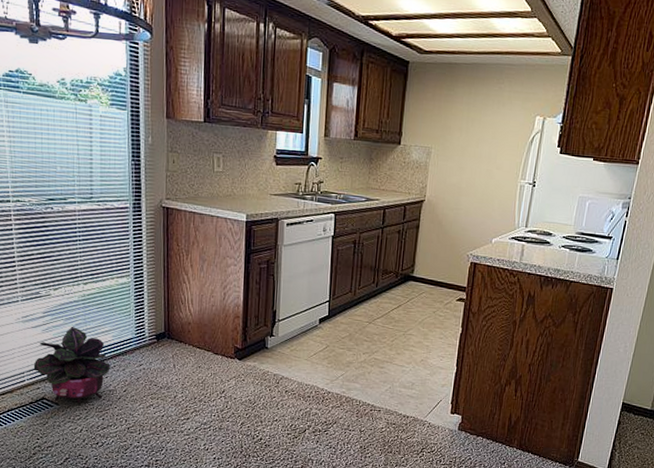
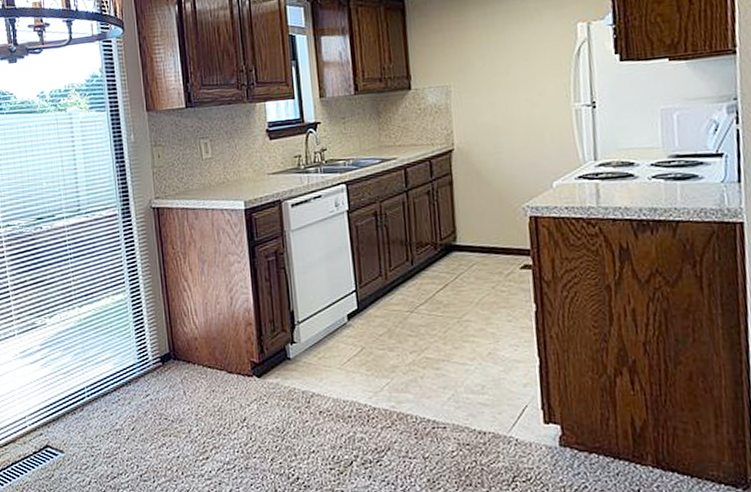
potted plant: present [33,327,110,404] -> none [34,358,115,449]

